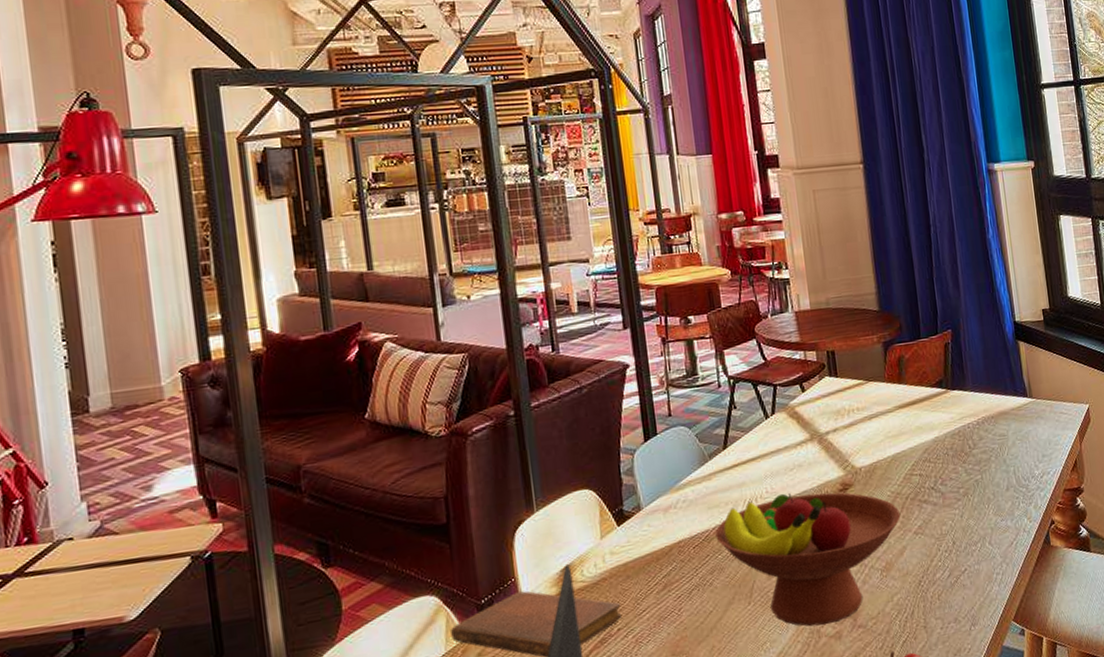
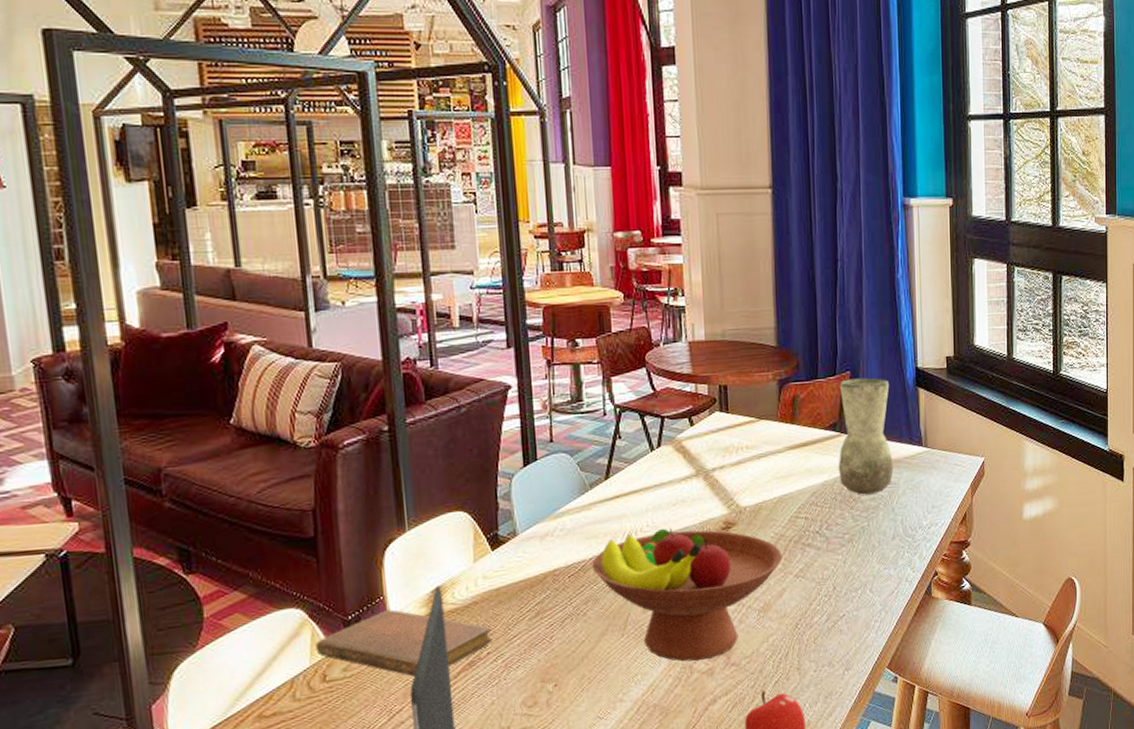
vase: none [942,334,1002,449] -> present [838,377,894,495]

